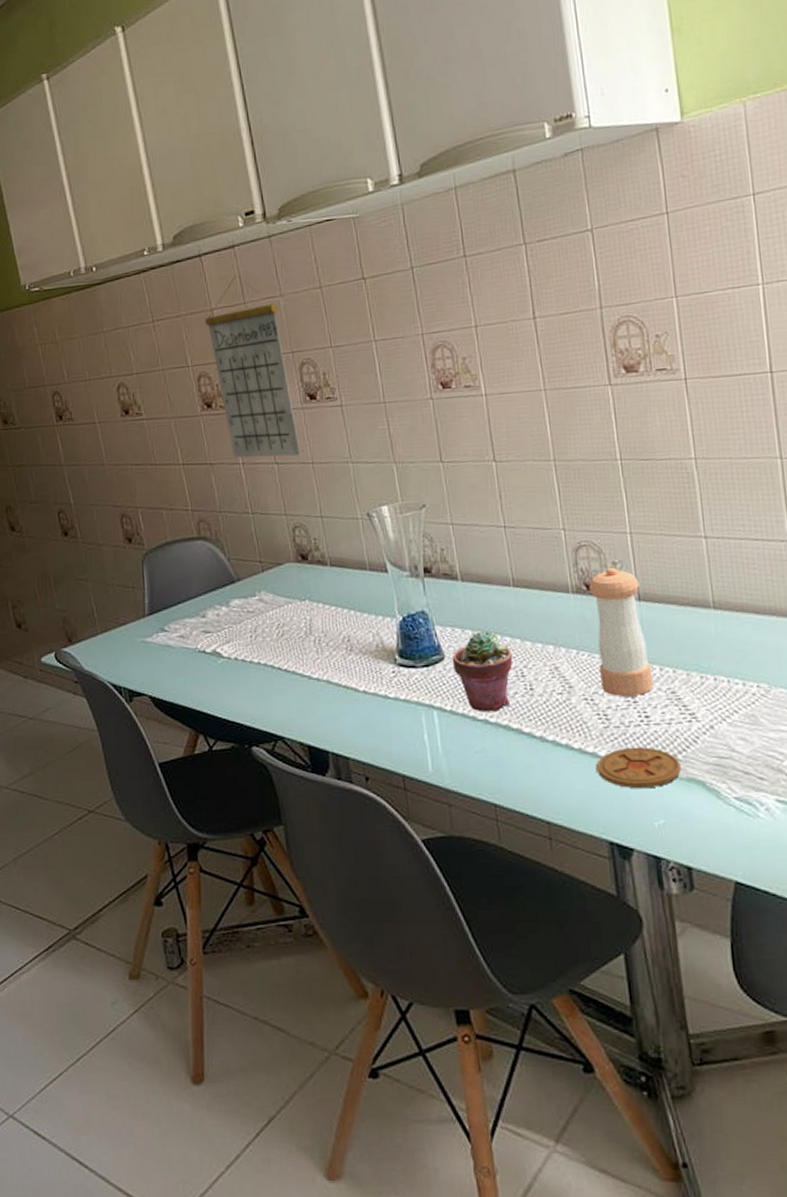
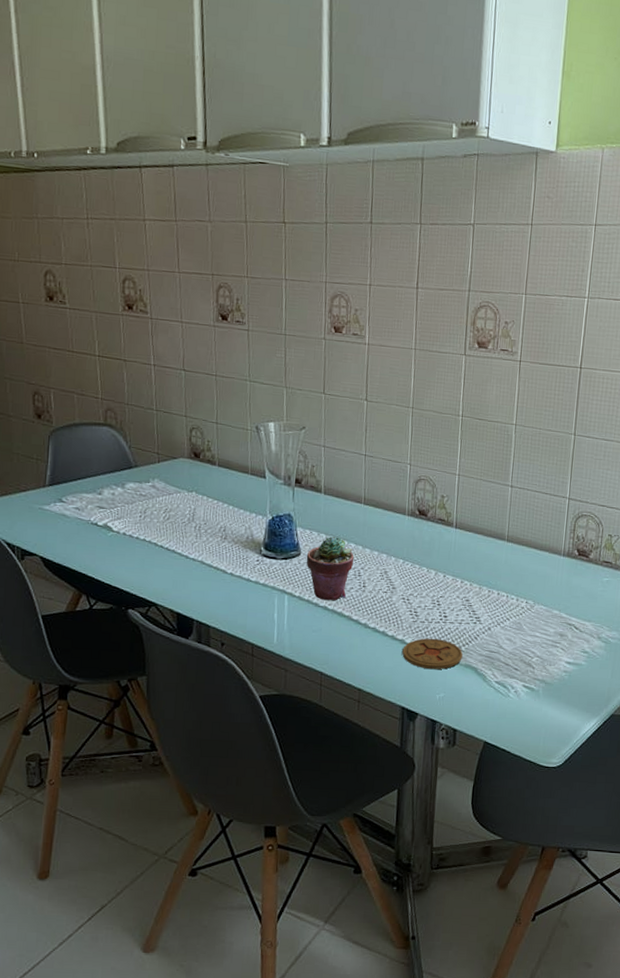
calendar: present [205,275,301,458] -> none [137,193,207,367]
pepper shaker: present [589,567,654,697] -> none [417,499,458,601]

